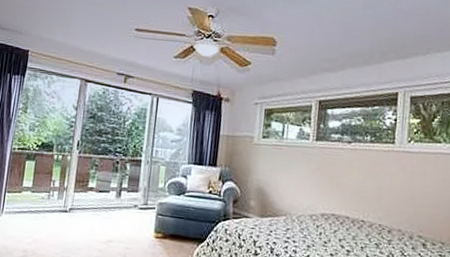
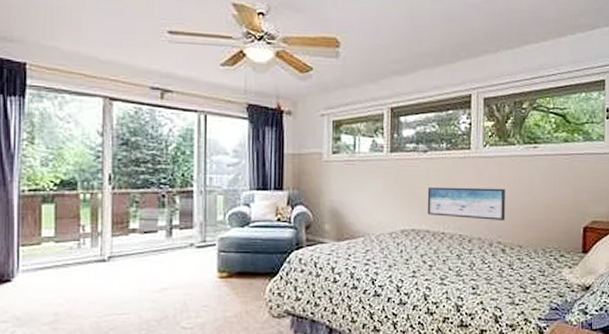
wall art: none [348,175,429,215] -> present [427,186,506,220]

